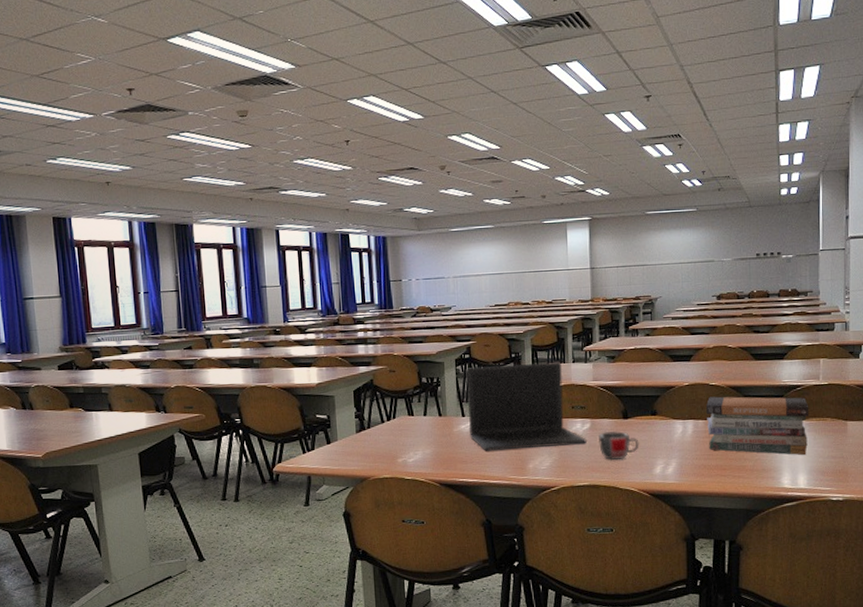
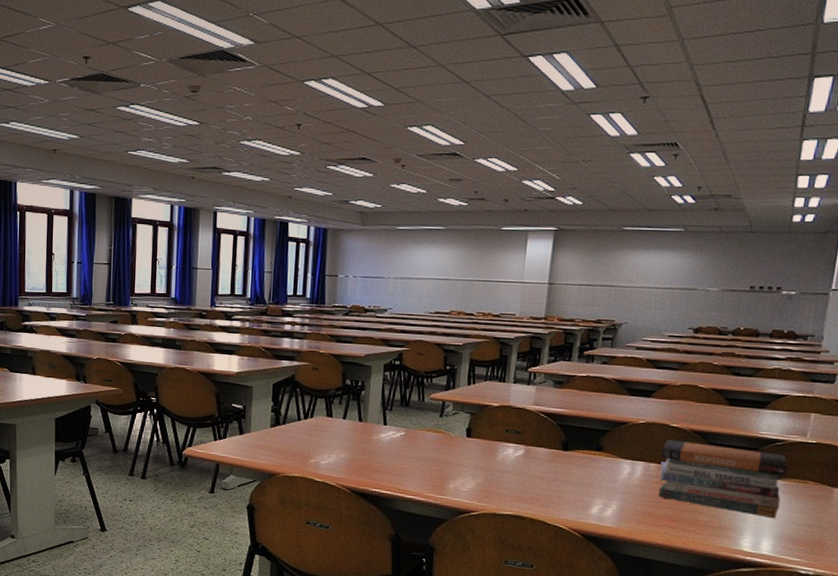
laptop: present [467,361,587,451] -> none [389,375,518,472]
mug: present [597,431,639,460] -> none [530,460,577,494]

